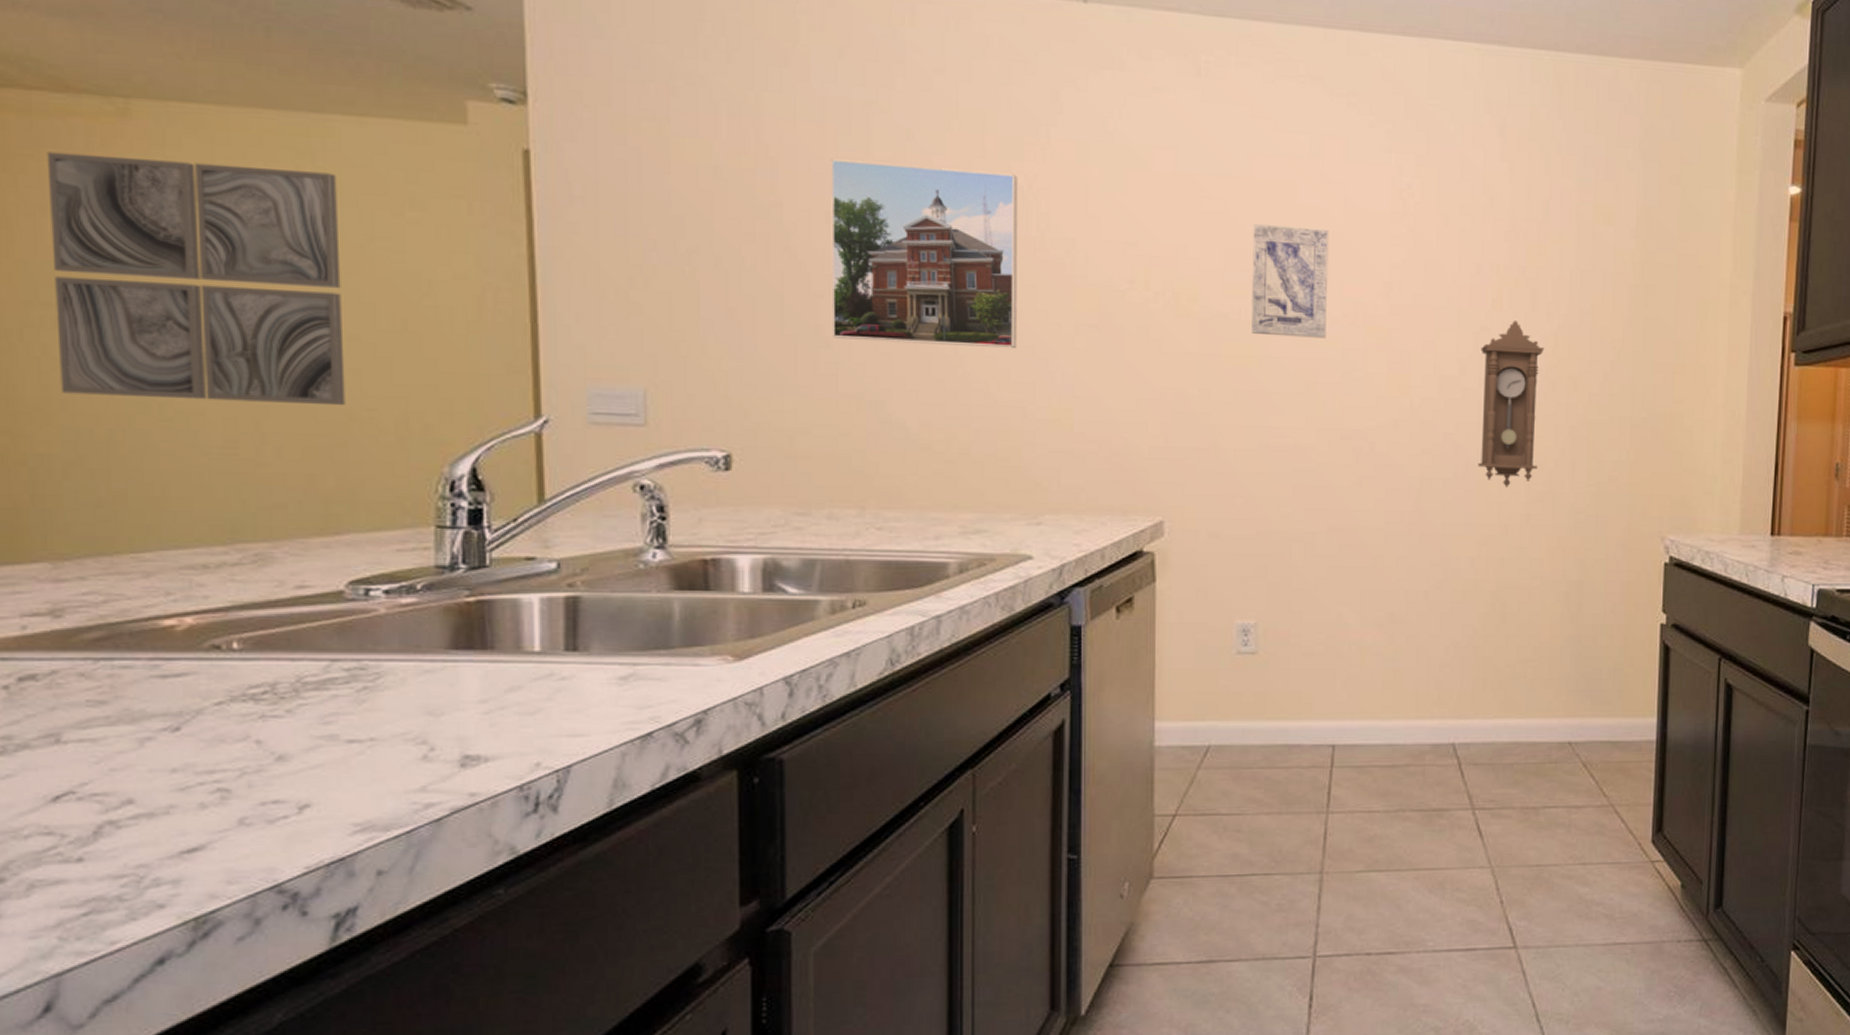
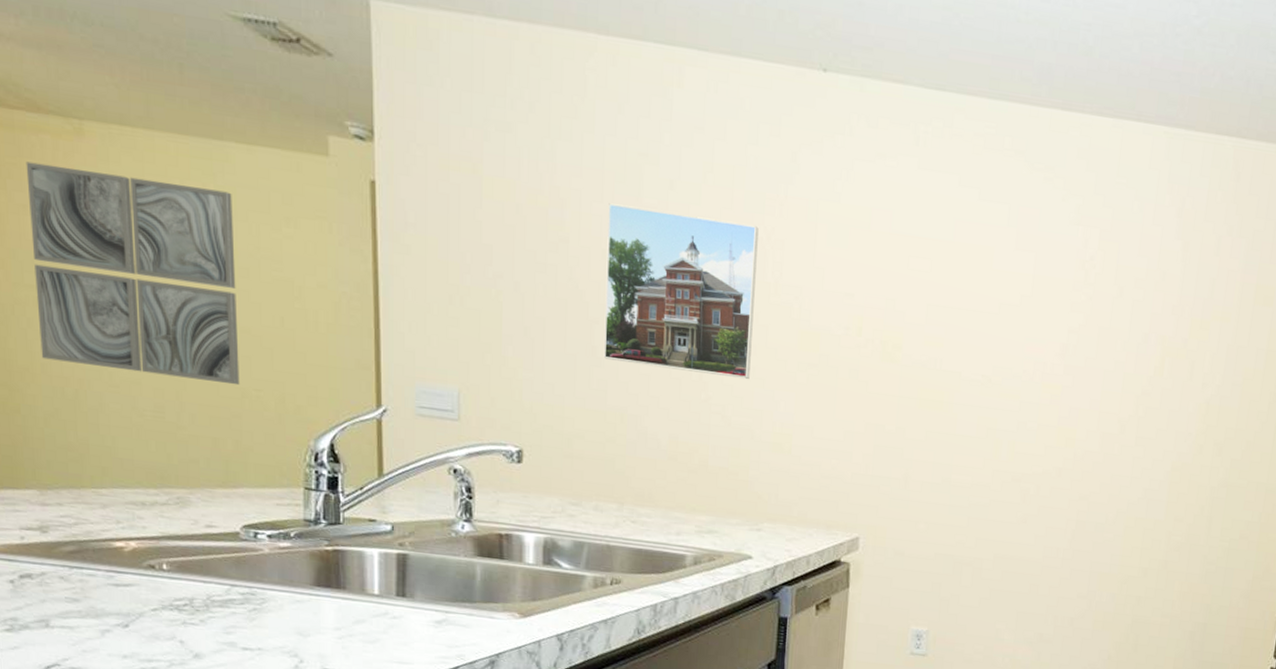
wall art: present [1252,224,1329,338] -> none [944,284,1018,391]
pendulum clock: present [1478,321,1545,488] -> none [1127,388,1197,536]

